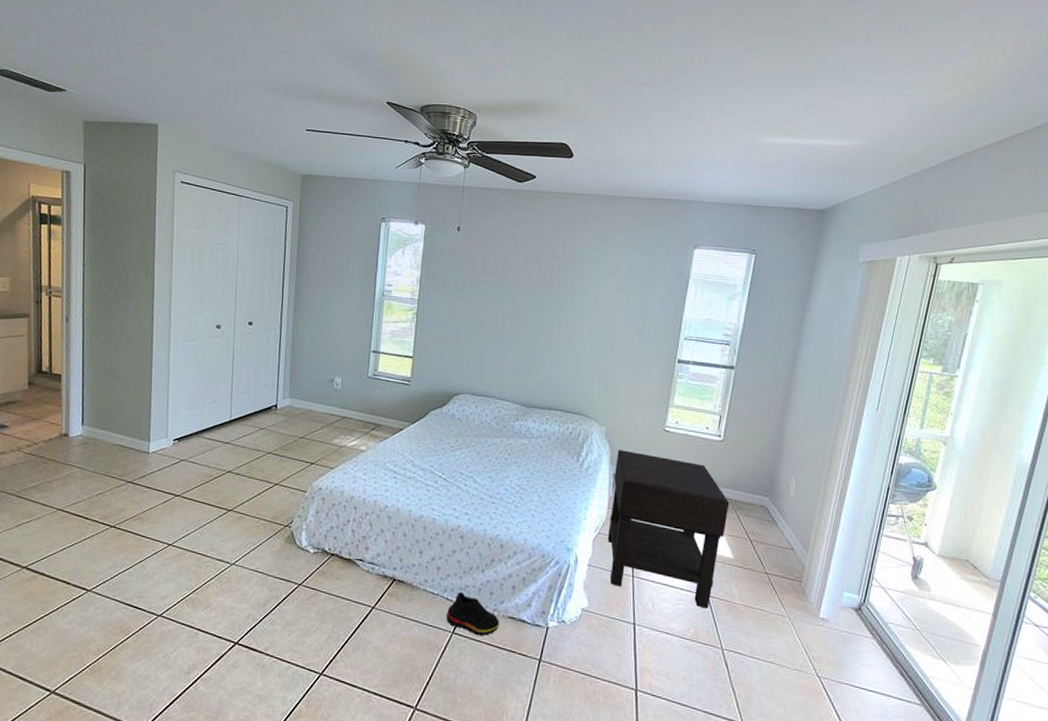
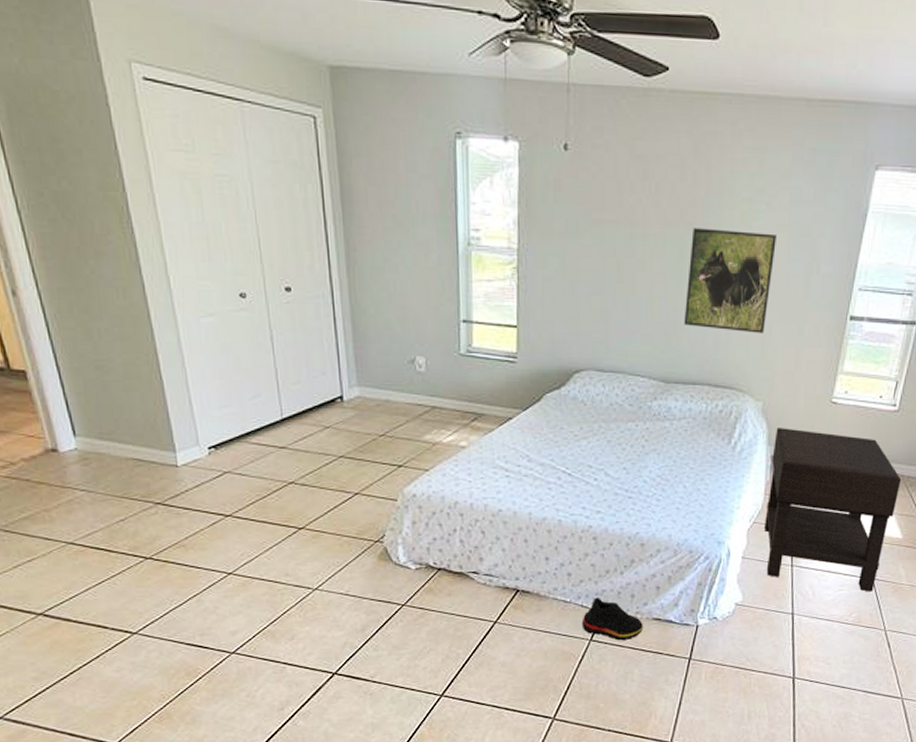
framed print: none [542,288,616,371] -> present [683,228,776,333]

